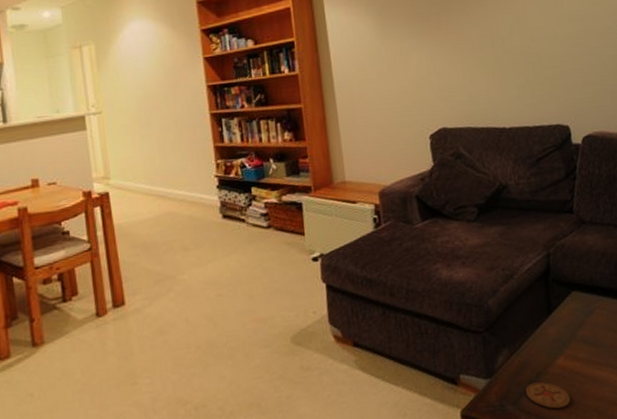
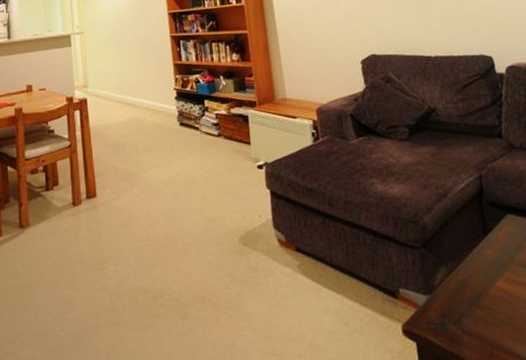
coaster: present [526,382,571,409] -> none [466,303,514,333]

